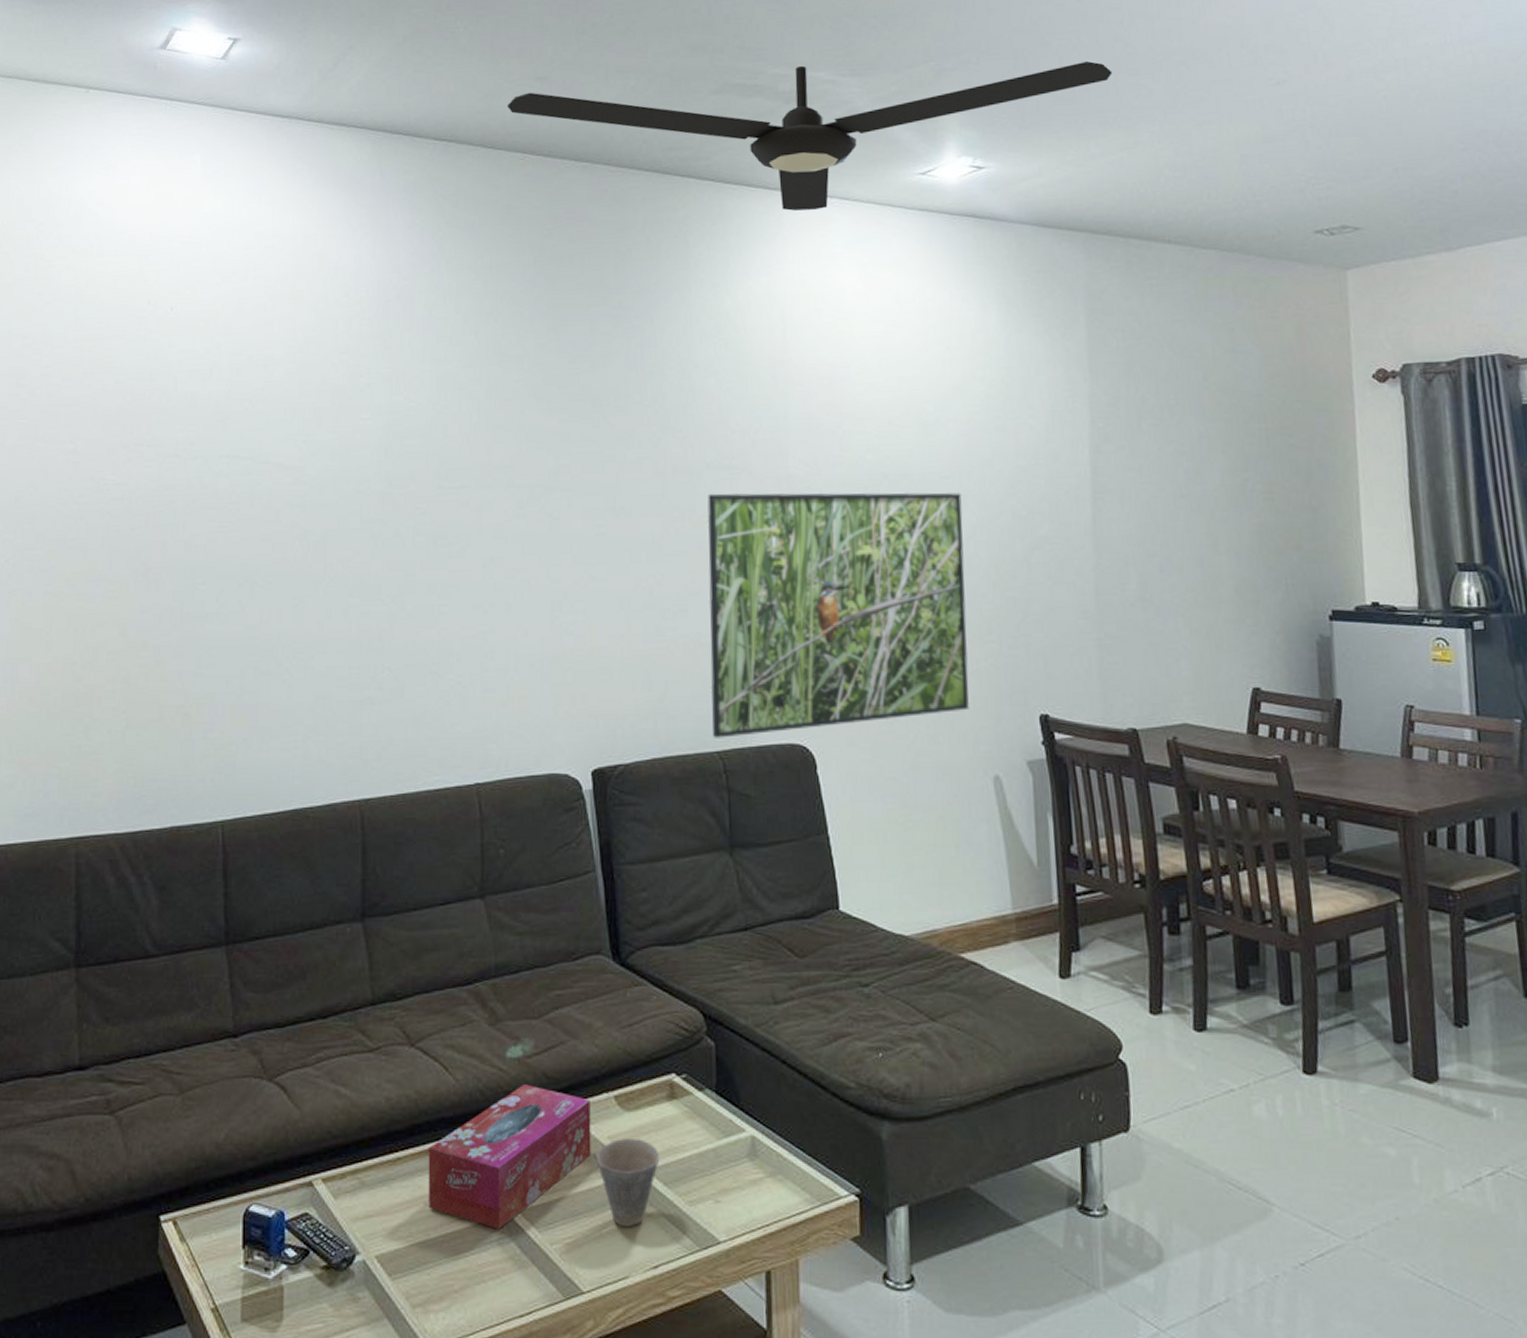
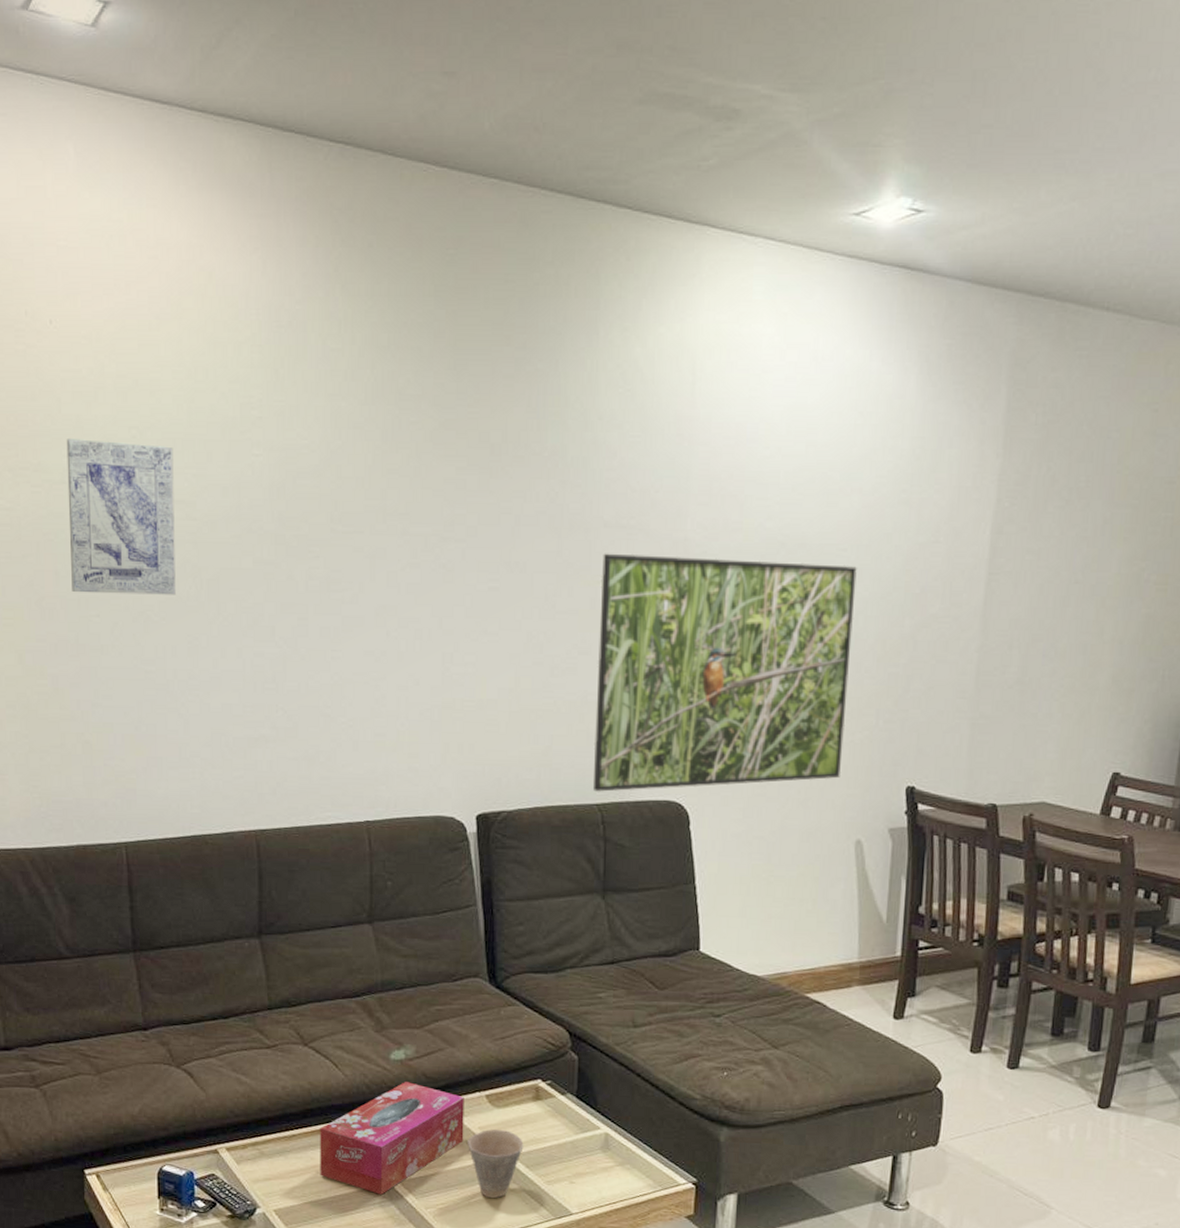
wall art: none [179,413,284,562] -> present [66,439,176,595]
ceiling fan: present [506,61,1113,211] -> none [409,75,1078,249]

